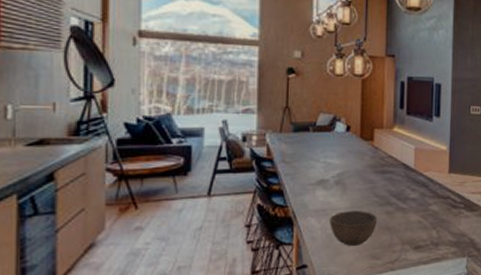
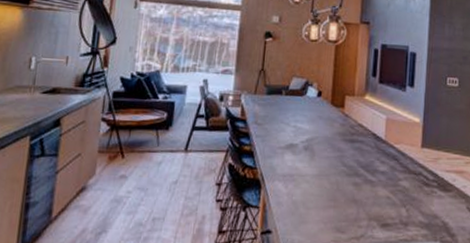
bowl: present [330,210,378,246] -> none [296,178,345,216]

